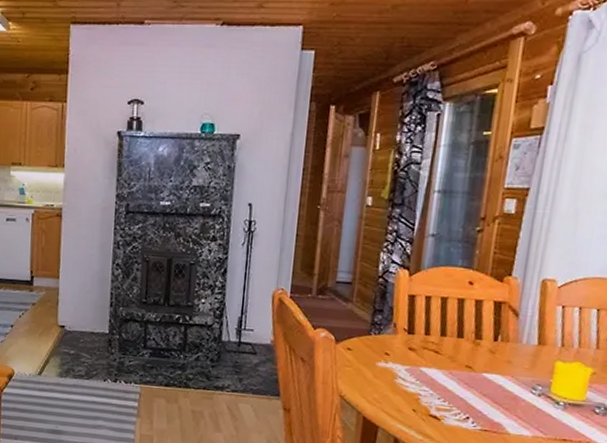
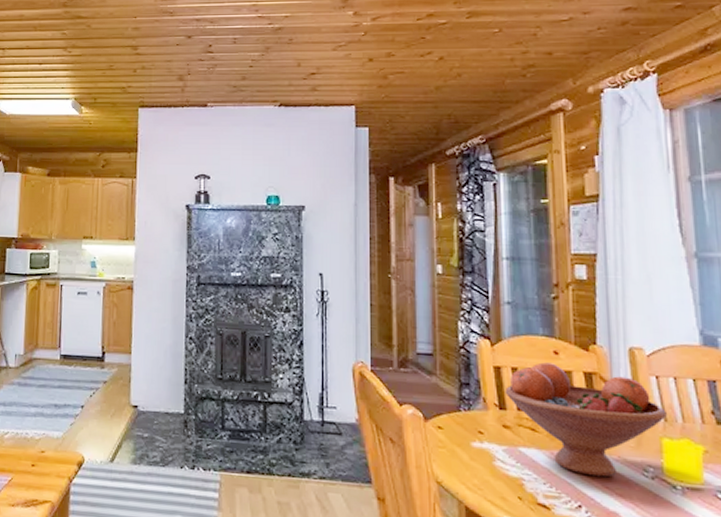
fruit bowl: none [415,292,565,394] -> present [505,362,667,477]

